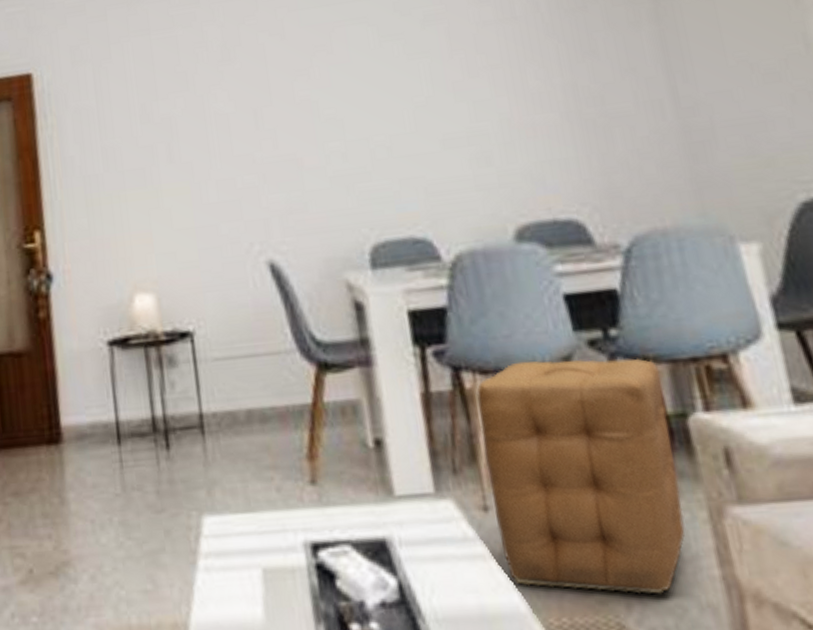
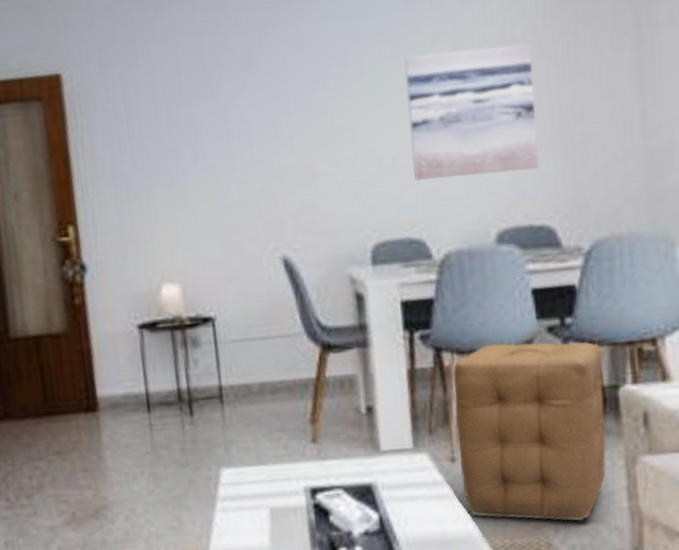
wall art: none [394,21,558,174] -> present [405,43,540,181]

